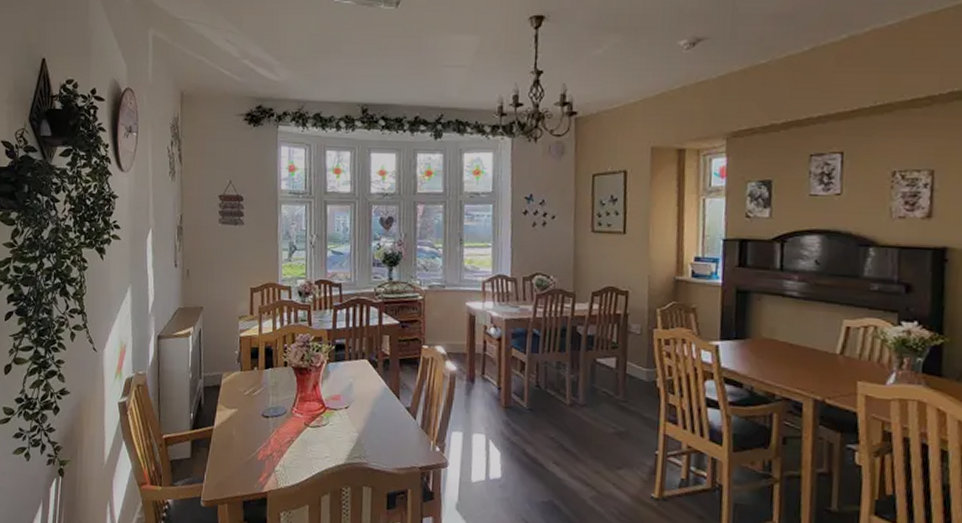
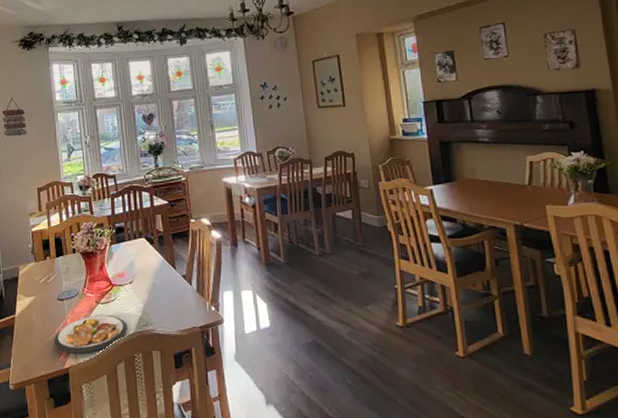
plate: none [253,438,338,481] -> present [53,314,128,355]

